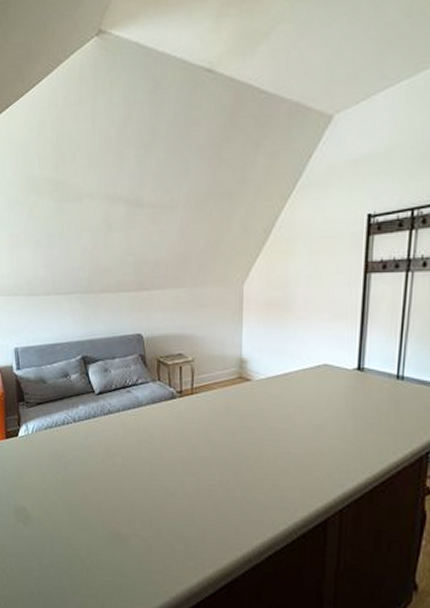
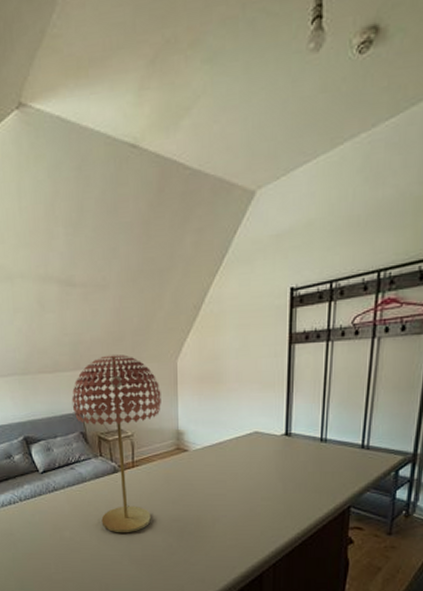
table lamp: none [132,277,225,463] -> present [71,354,161,532]

